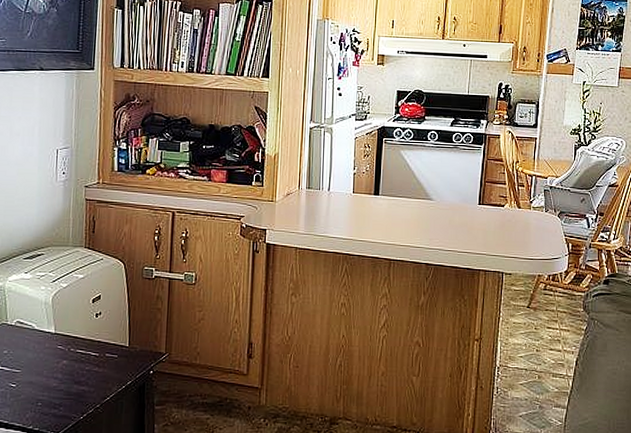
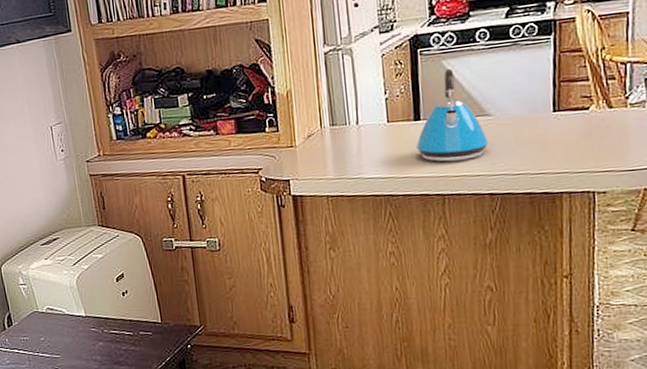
kettle: none [372,157,429,233] -> present [415,68,488,162]

